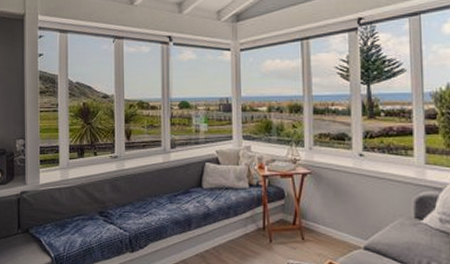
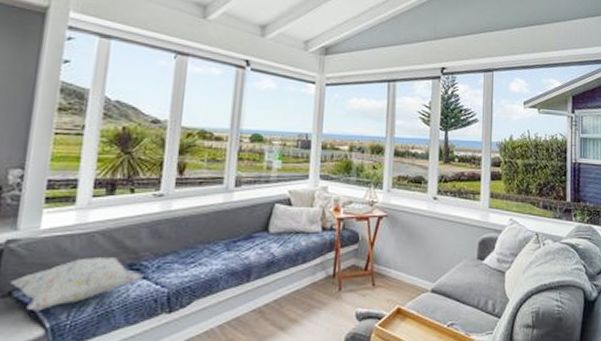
decorative pillow: none [27,206,111,244] -> present [10,258,144,311]

